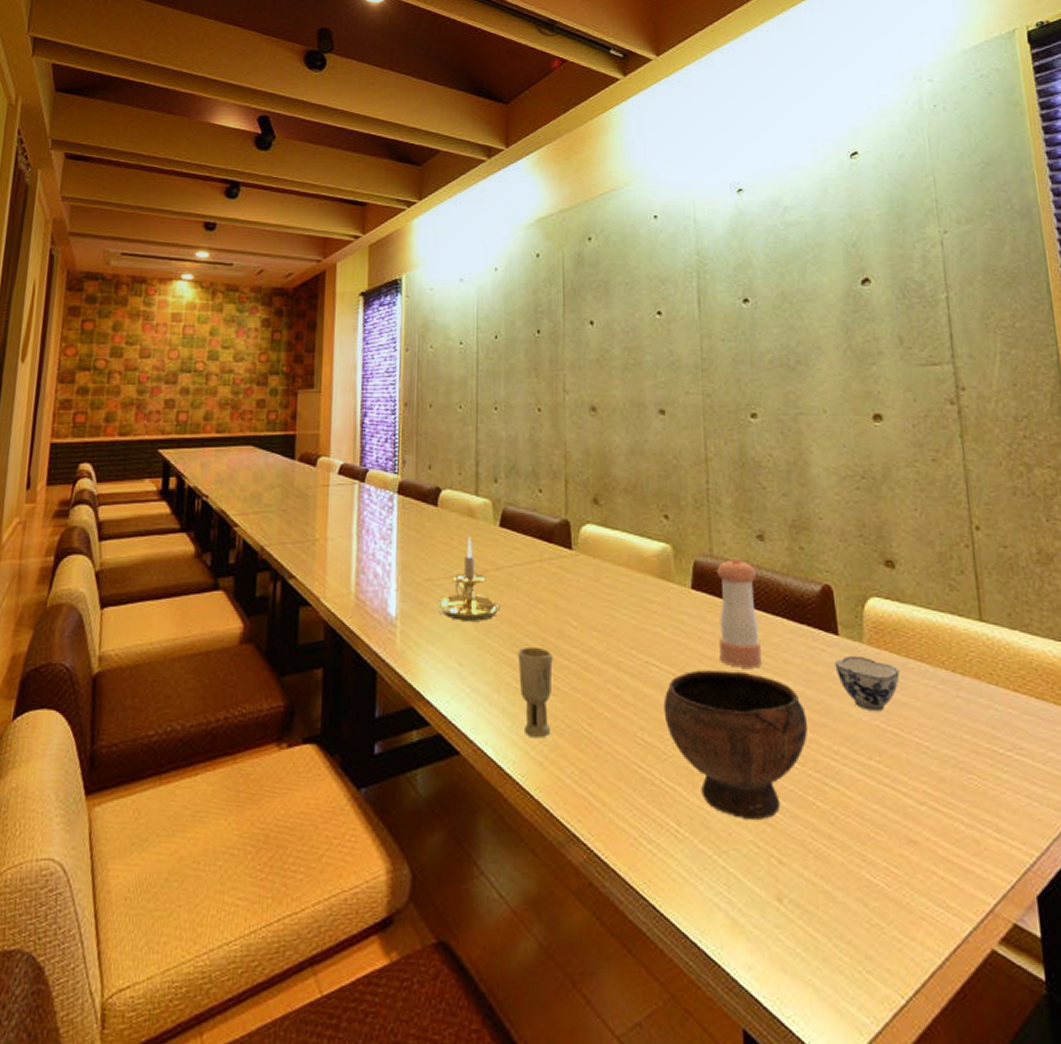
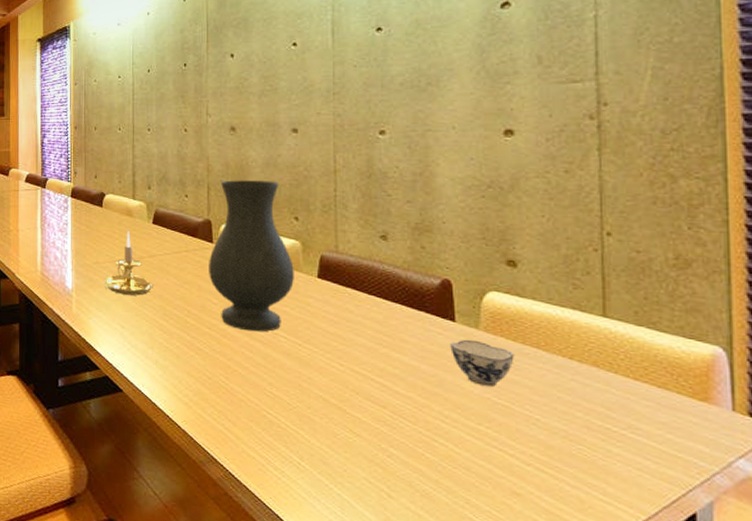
cup: present [517,646,553,739] -> none [167,316,197,386]
vase: none [567,471,666,661] -> present [209,180,294,332]
bowl: present [663,670,807,820] -> none [290,343,420,463]
pepper shaker: present [716,557,762,668] -> none [341,253,380,344]

